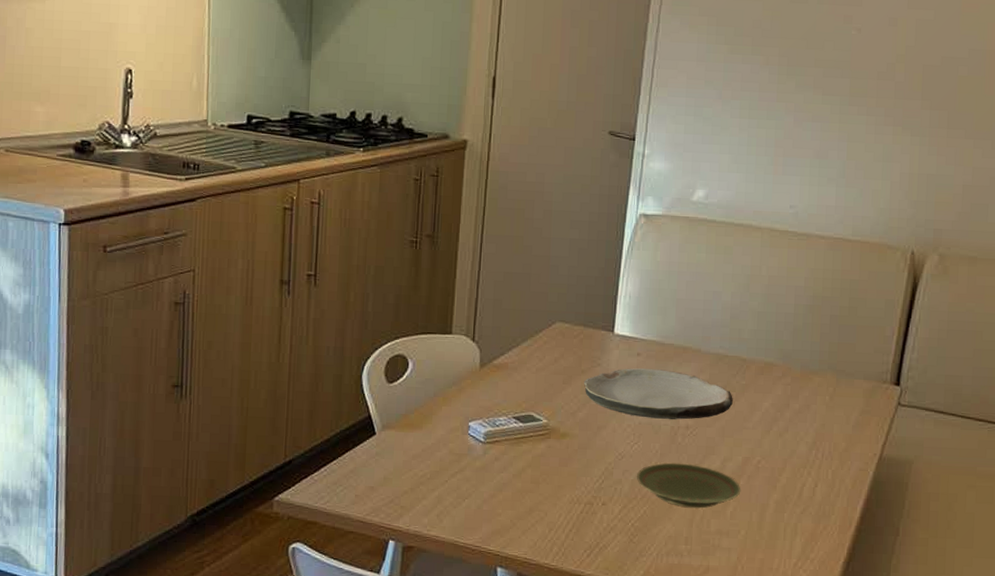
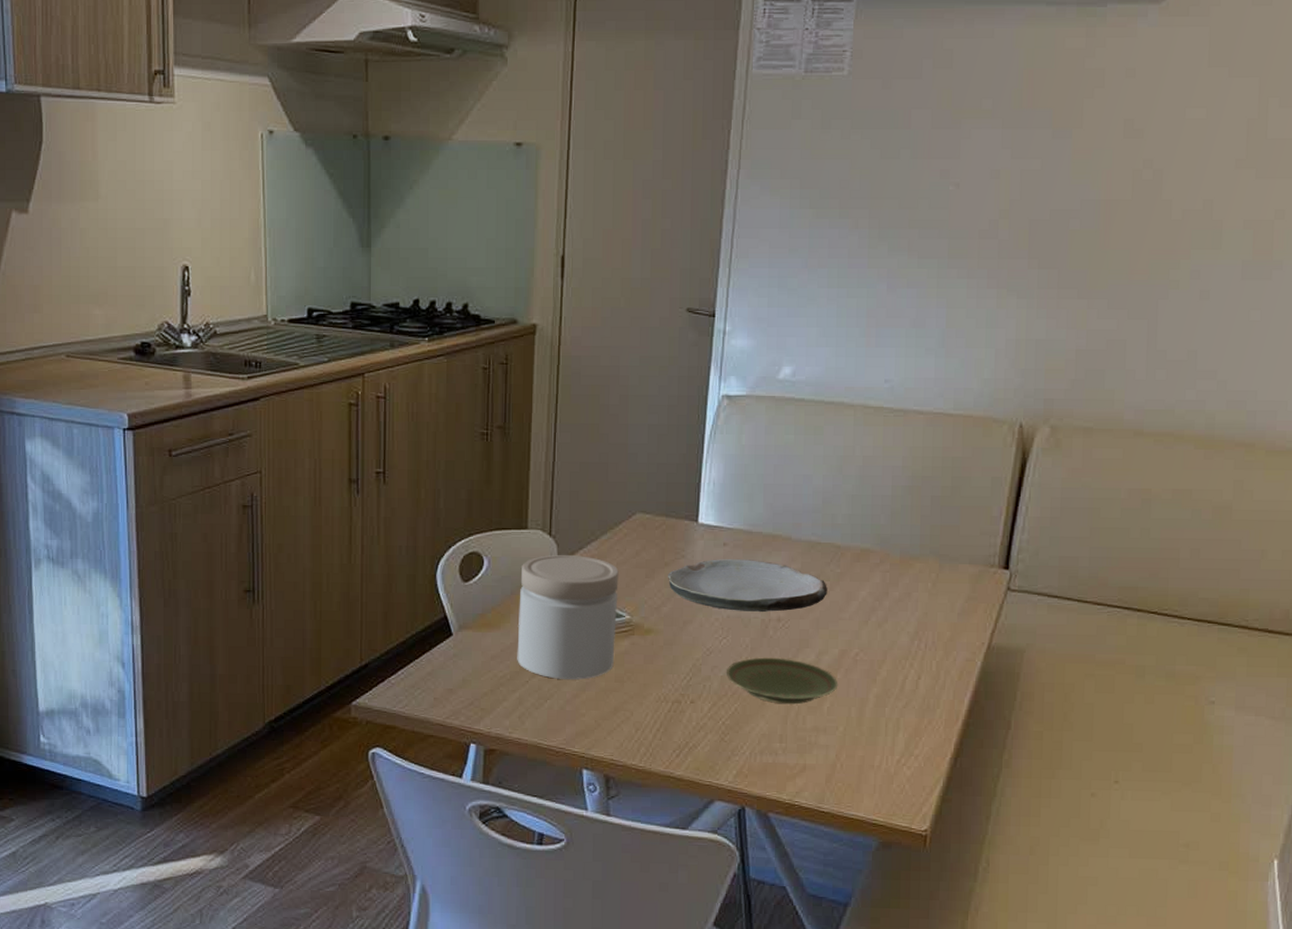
jar: none [437,359,538,480] -> present [517,554,619,680]

